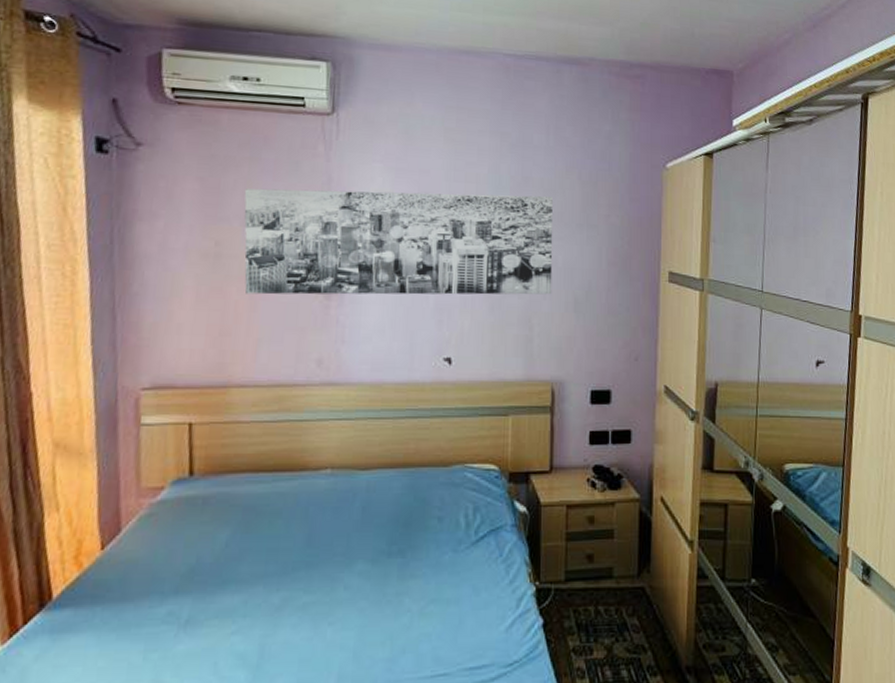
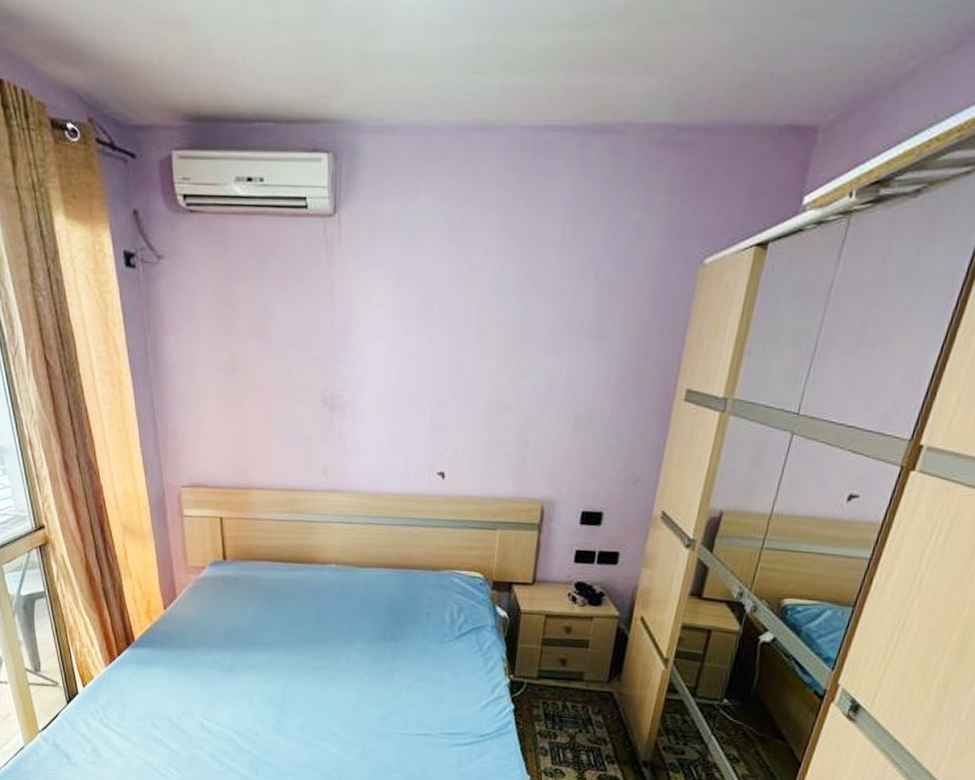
wall art: present [244,188,553,295] -> none [254,300,563,412]

